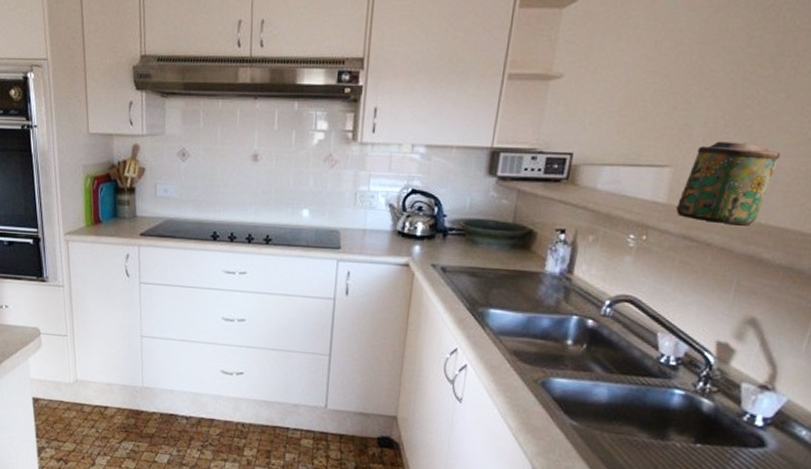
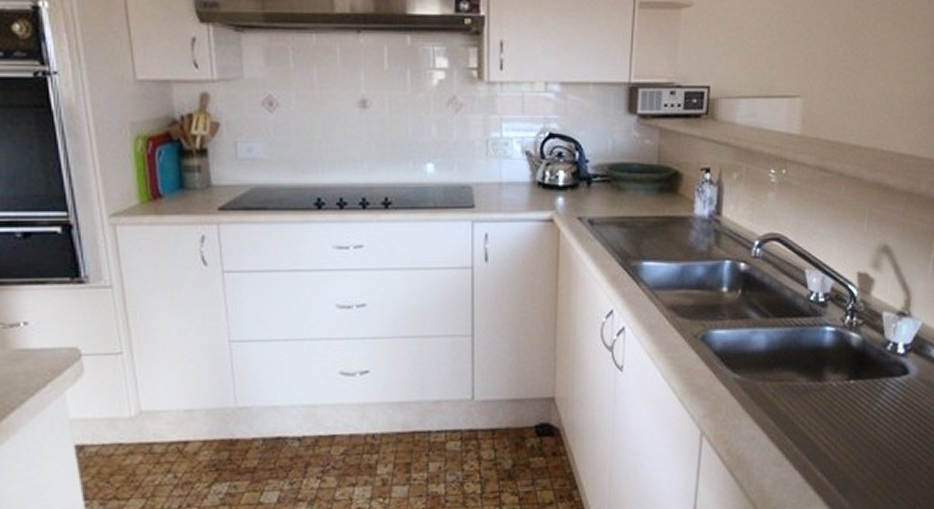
canister: present [676,141,781,226] -> none [810,70,893,153]

